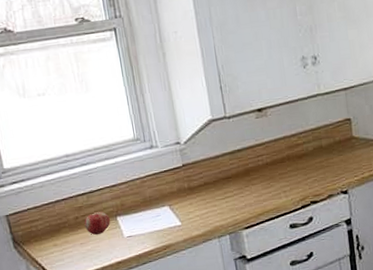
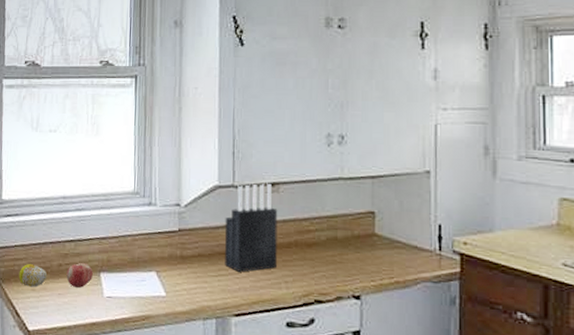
fruit: none [37,222,67,243] -> present [18,263,48,287]
knife block: none [223,108,275,191] -> present [224,181,278,272]

